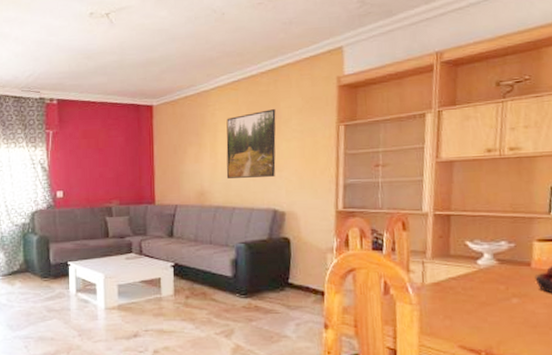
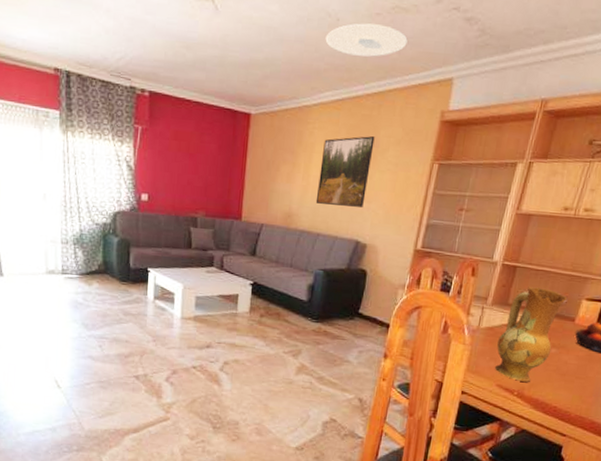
ceiling lamp: none [214,12,292,42] -> present [325,23,408,57]
ceramic jug: none [448,234,516,341] -> present [494,287,568,383]

